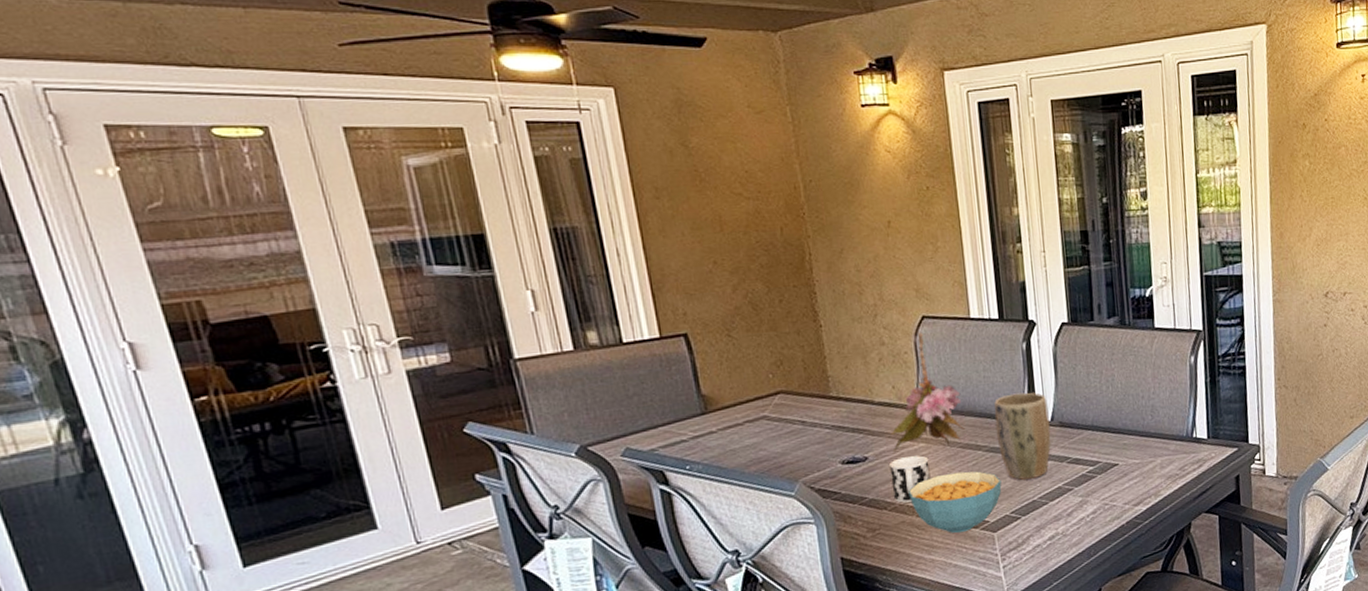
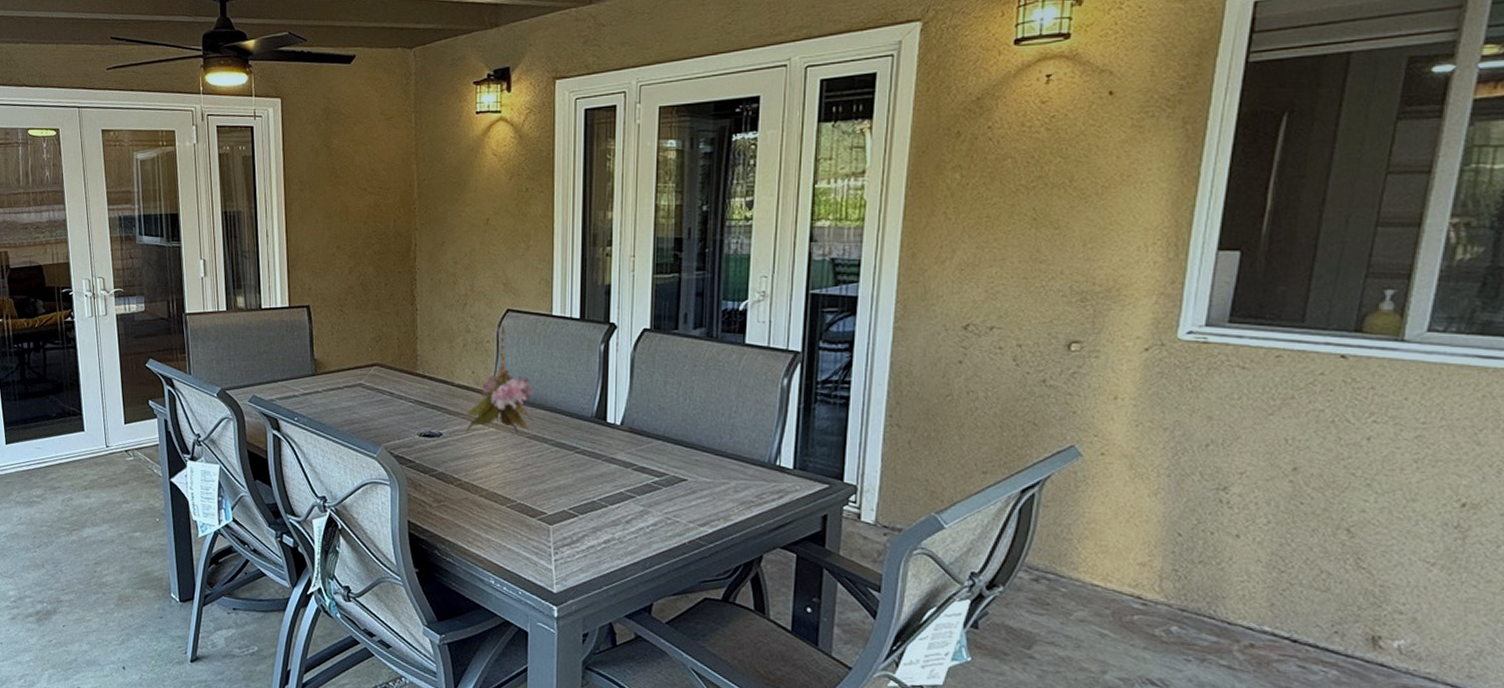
cup: present [889,455,931,503] -> none [460,438,497,481]
cereal bowl: present [908,471,1002,534] -> none [475,460,563,520]
plant pot: present [994,392,1051,480] -> none [564,393,619,479]

